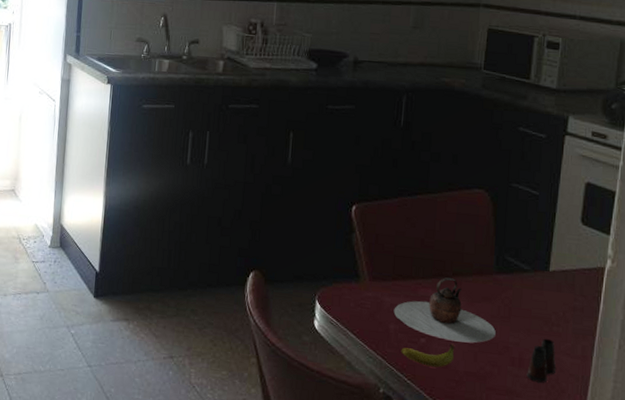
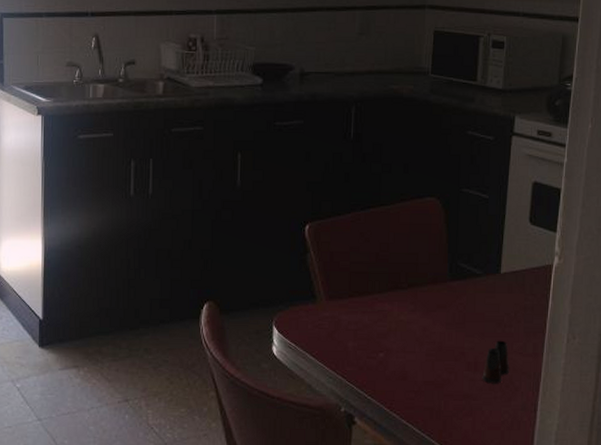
teapot: present [393,277,496,343] -> none [351,290,451,353]
fruit: present [401,343,455,368] -> none [360,355,413,380]

